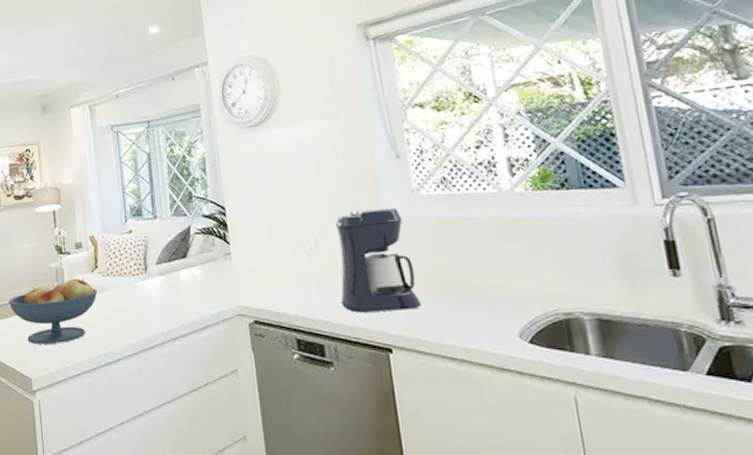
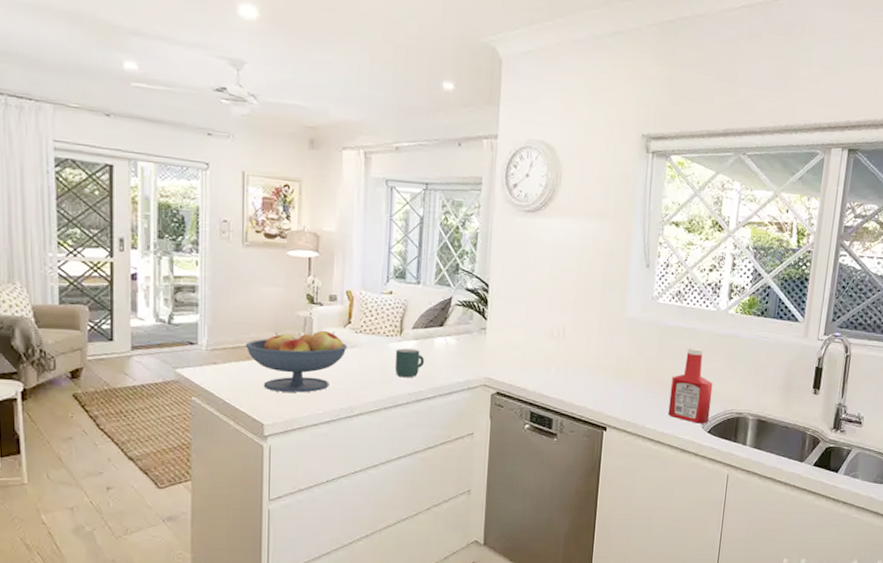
mug: none [143,285,174,316] -> present [394,348,425,377]
coffee maker: present [335,207,422,313] -> none [574,306,639,398]
ketchup bottle: none [461,239,527,333] -> present [668,347,713,424]

